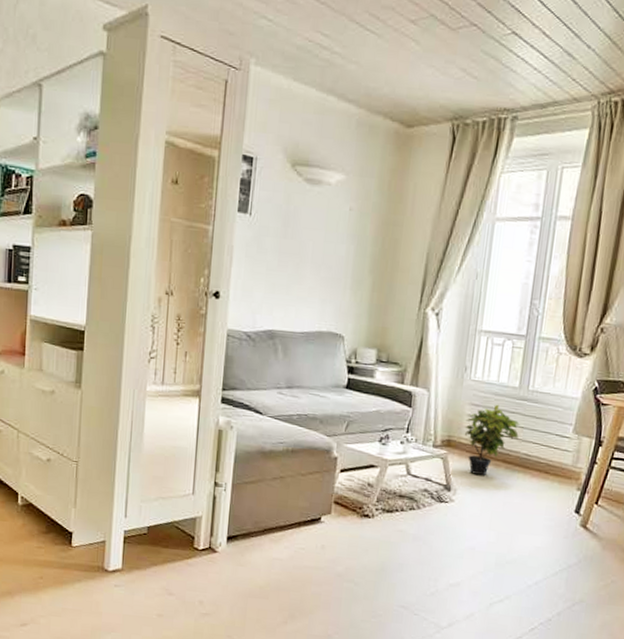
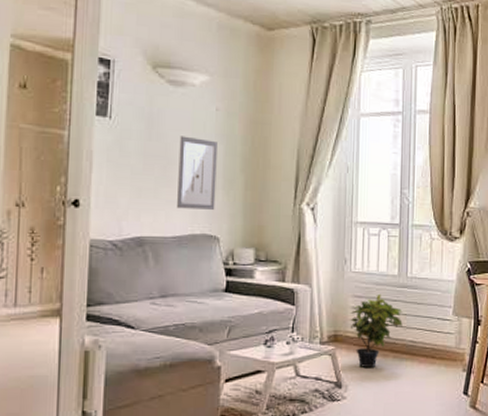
wall art: none [307,234,349,309] -> present [177,136,217,210]

